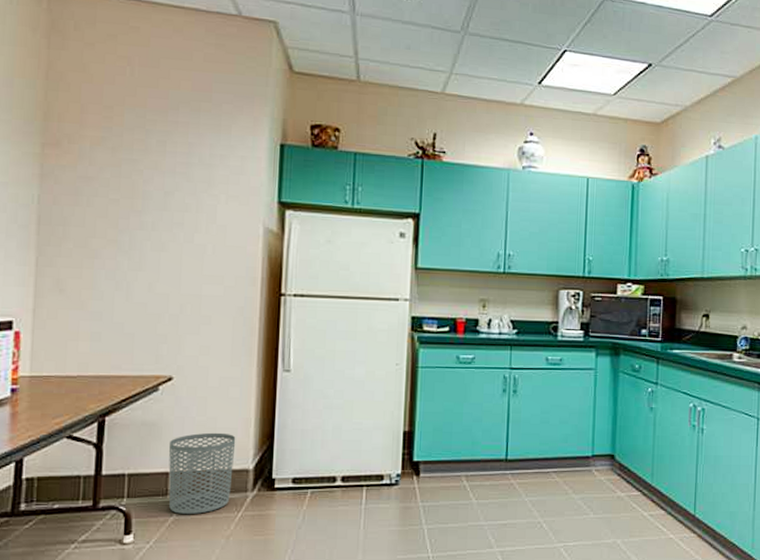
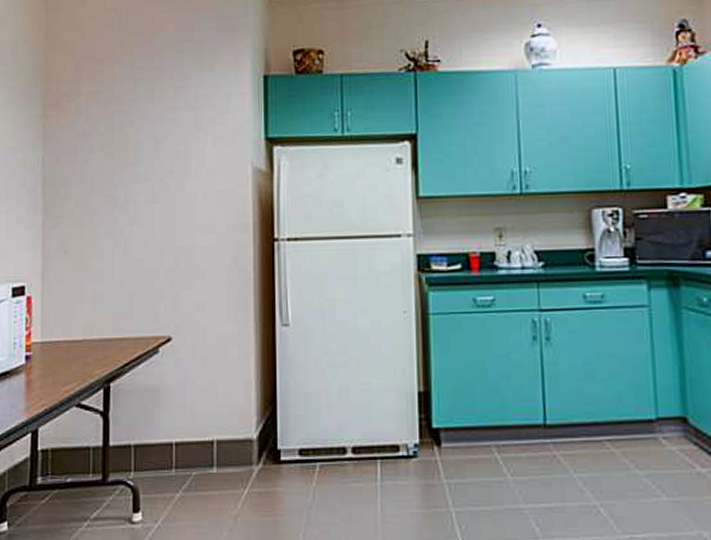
waste bin: present [168,432,236,514] -> none [171,397,238,490]

